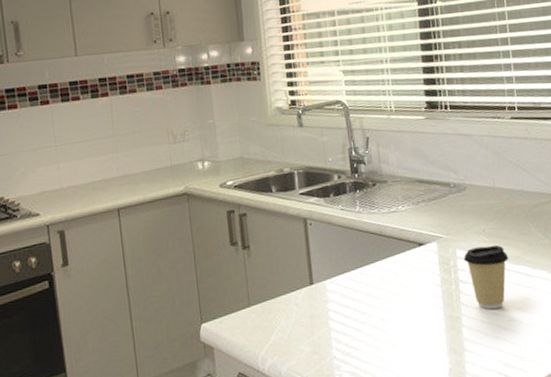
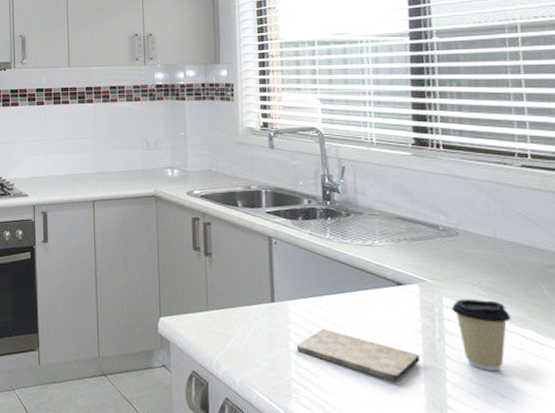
cutting board: none [335,300,441,338] -> present [296,328,420,382]

